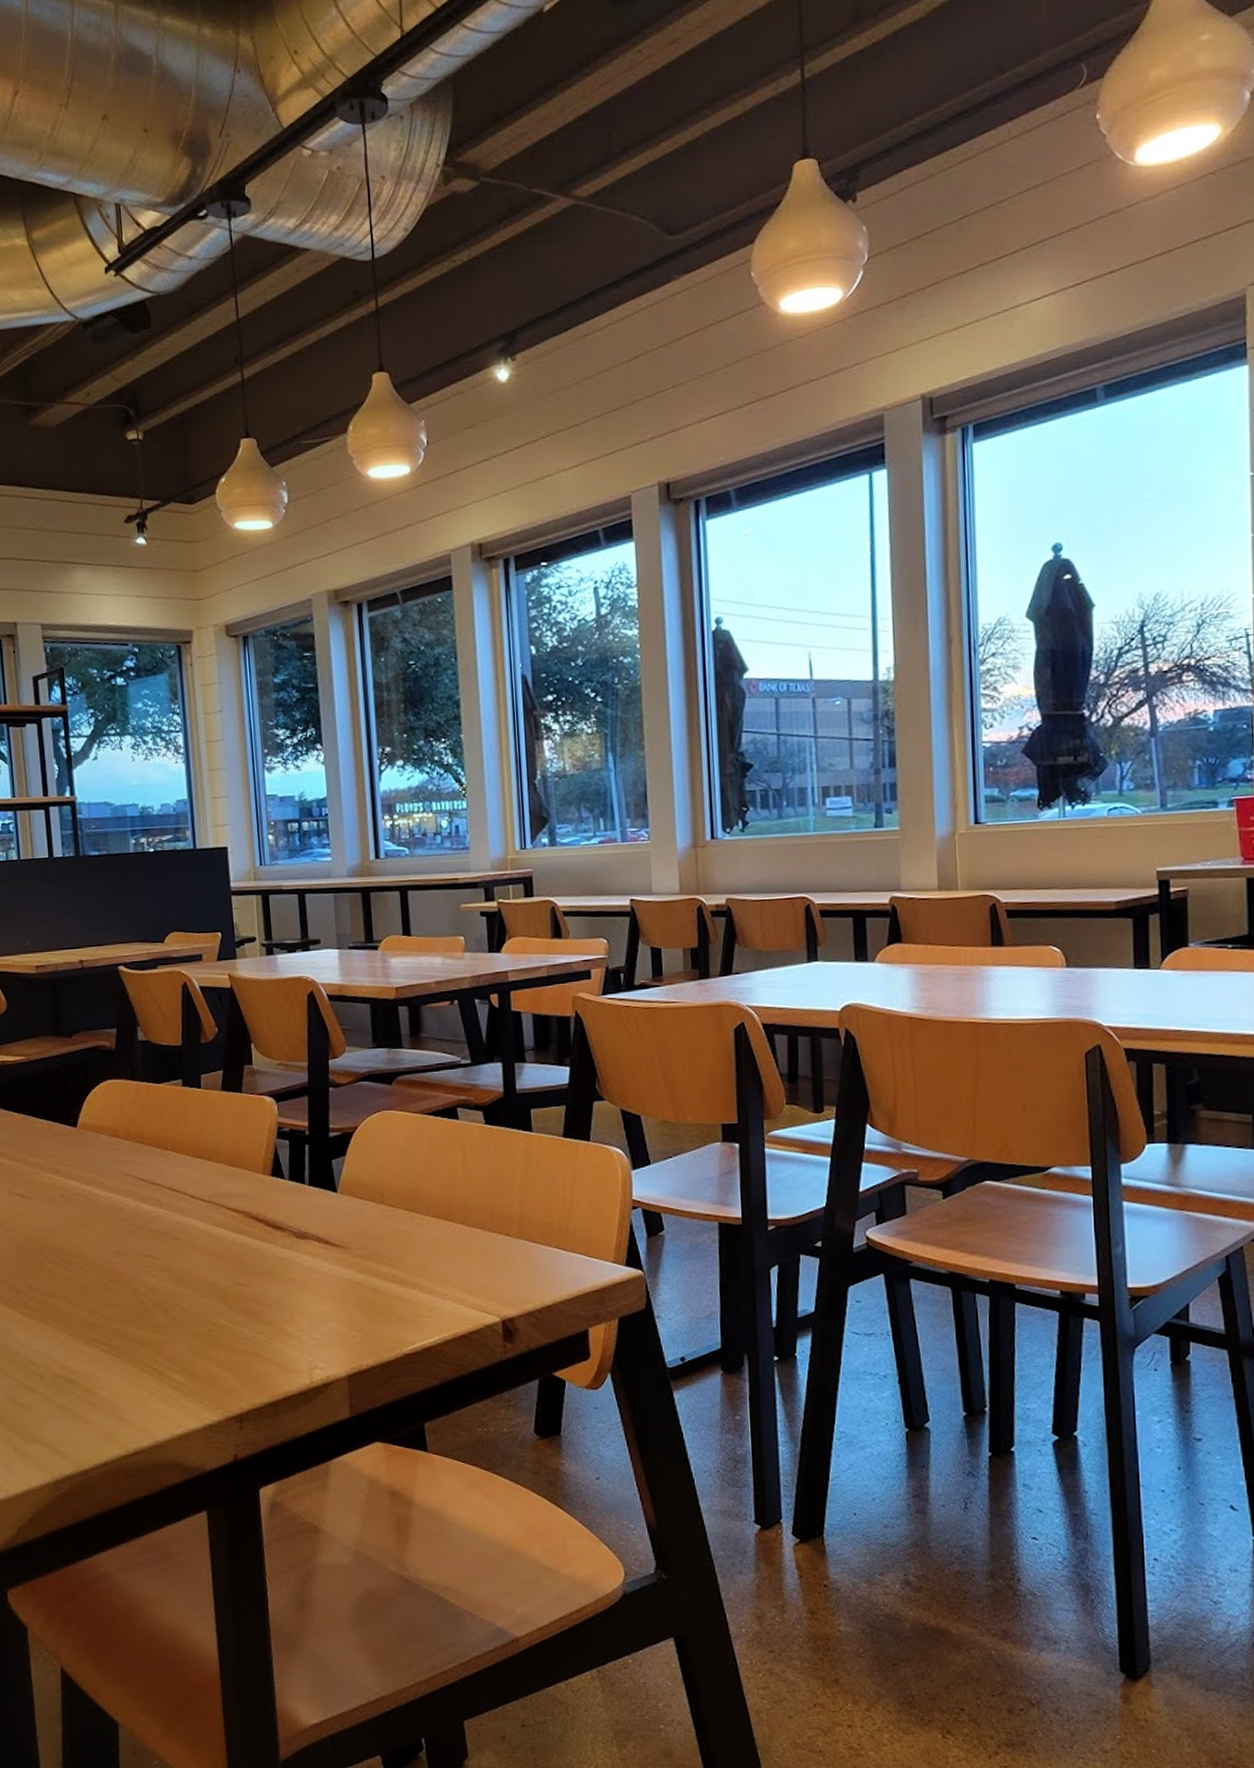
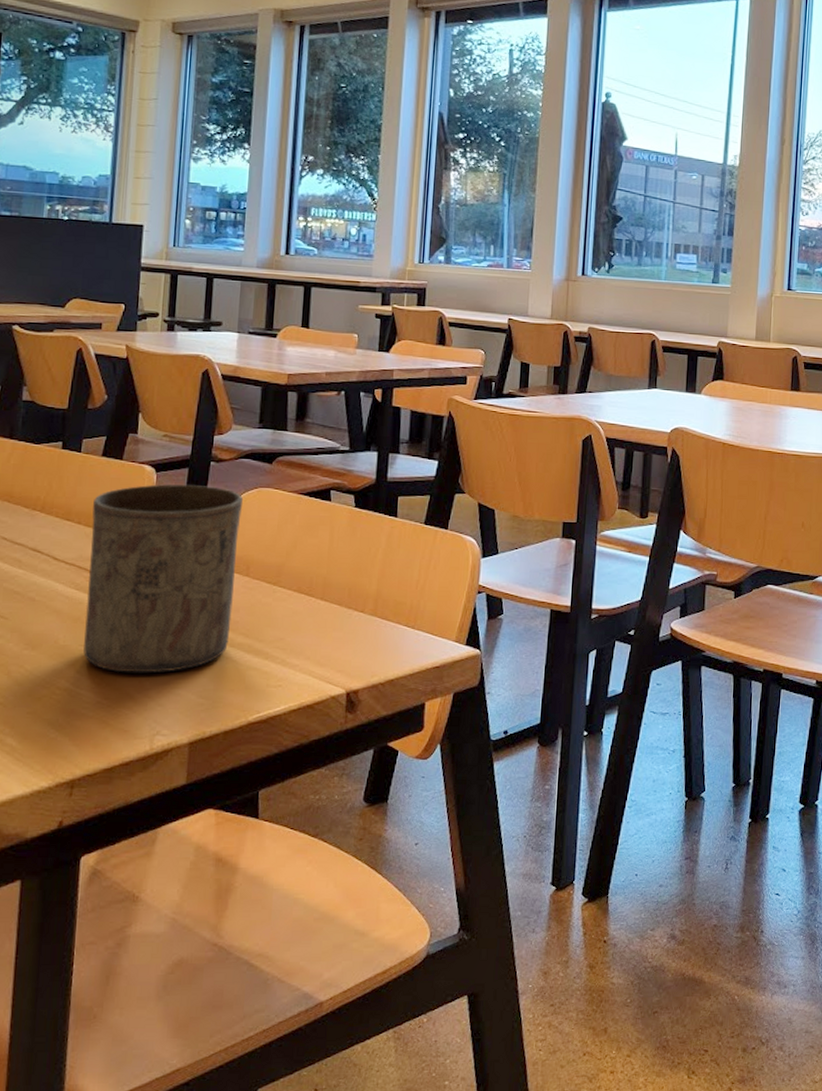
cup: none [220,1112,373,1308] -> present [83,484,244,674]

